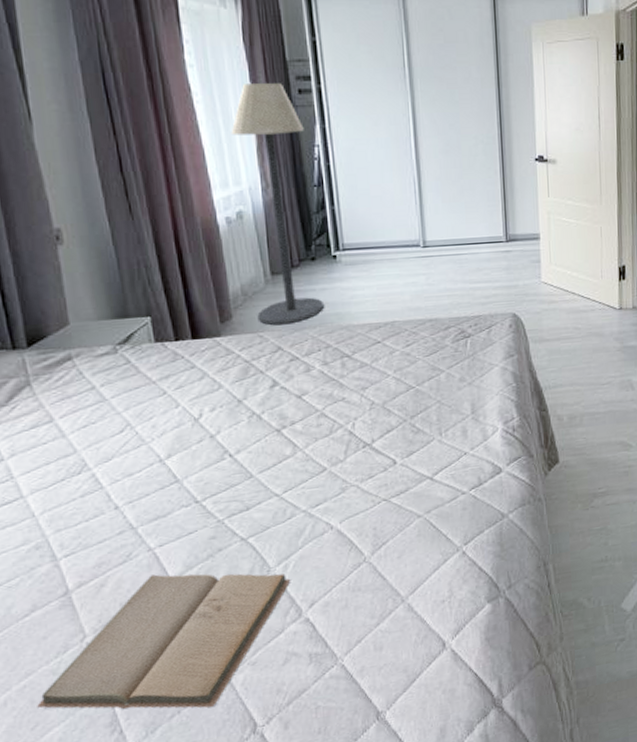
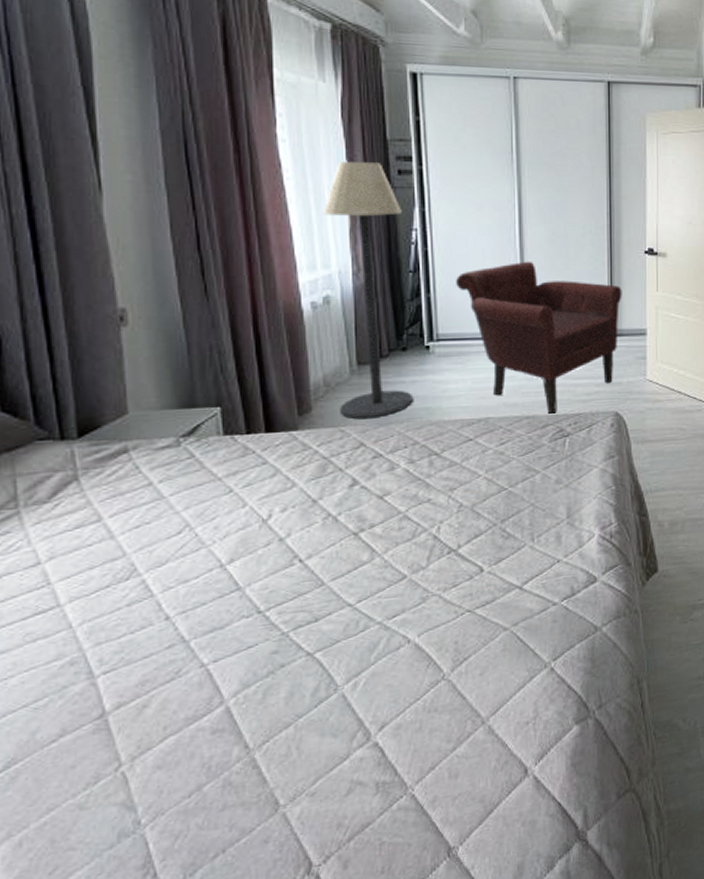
book: present [37,573,291,709] -> none [58,692,360,849]
leather: none [358,172,515,317] -> present [456,261,622,415]

